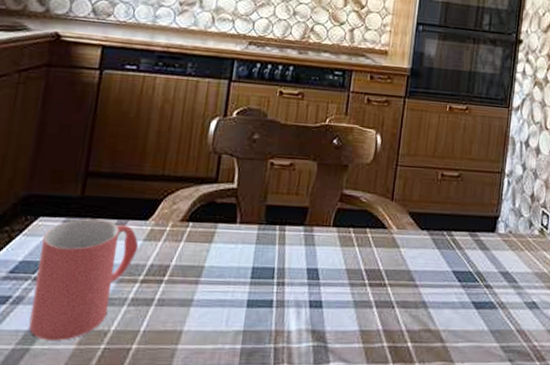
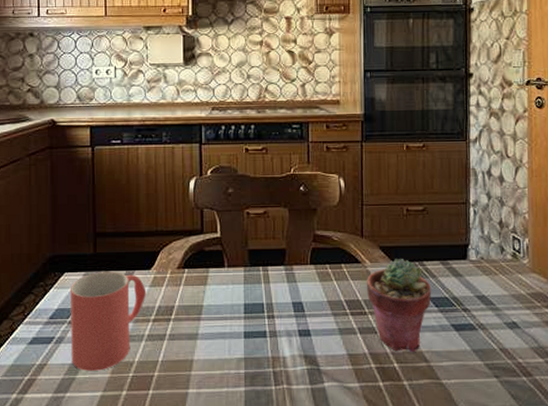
potted succulent: none [389,227,457,331] -> present [367,259,432,353]

